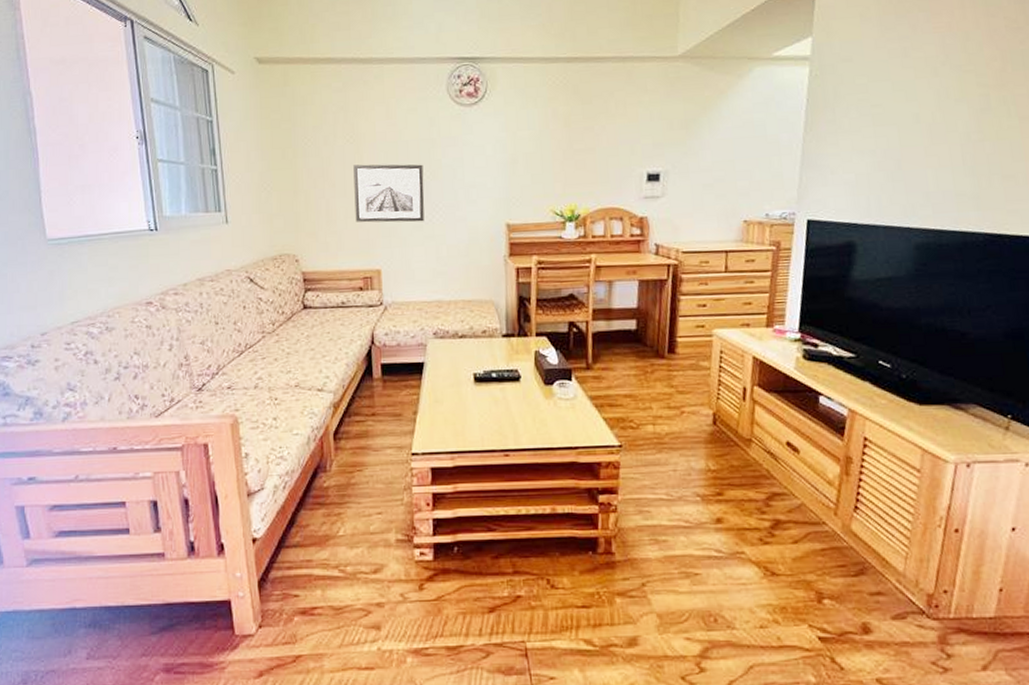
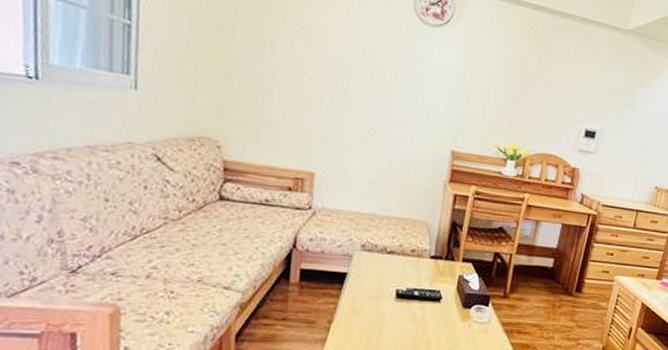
wall art: present [353,164,425,223] -> none [294,58,377,133]

